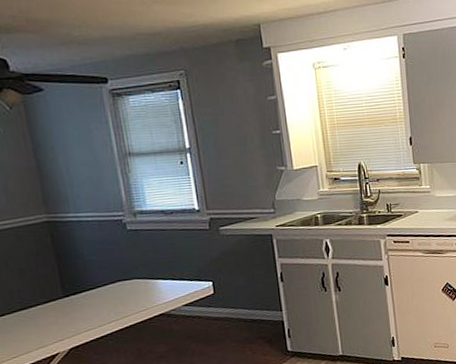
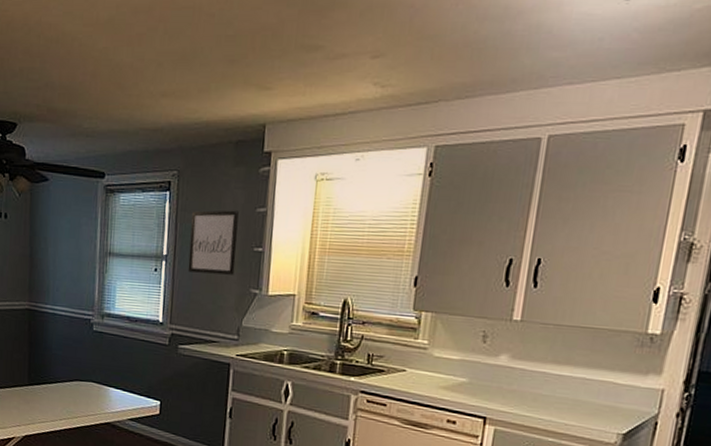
wall art: none [206,100,259,160] -> present [187,210,239,275]

